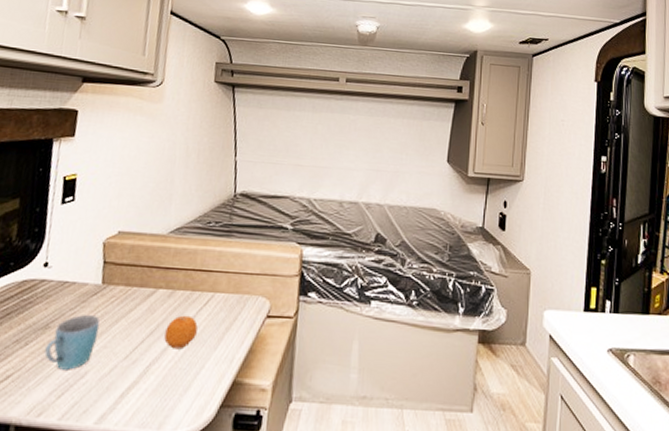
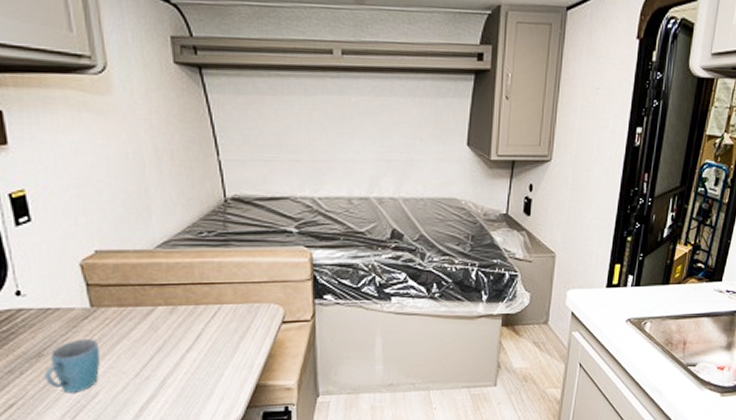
fruit: present [164,315,198,350] -> none [174,329,209,362]

